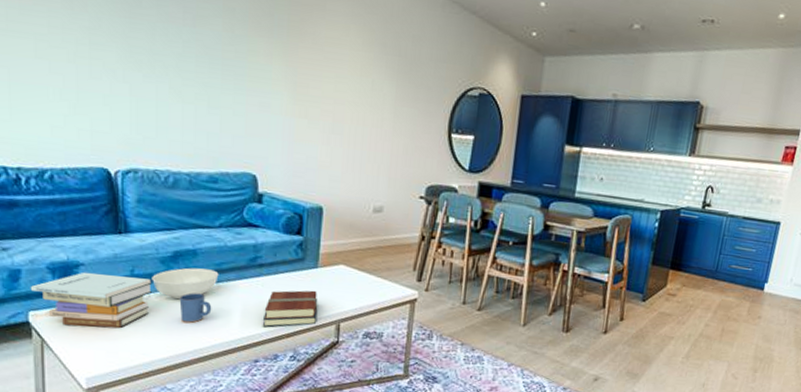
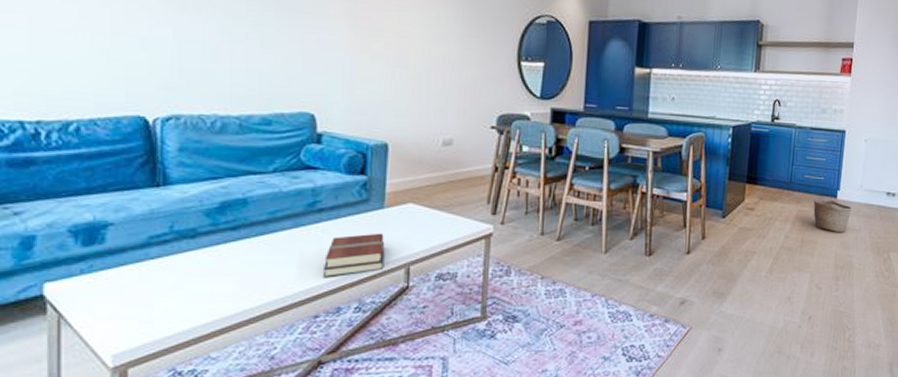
books: present [30,271,152,328] -> none [46,232,194,296]
bowl: present [152,267,219,300] -> none [194,218,273,255]
mug: present [179,293,212,323] -> none [226,246,265,280]
basket: none [737,291,779,325] -> present [813,200,852,232]

